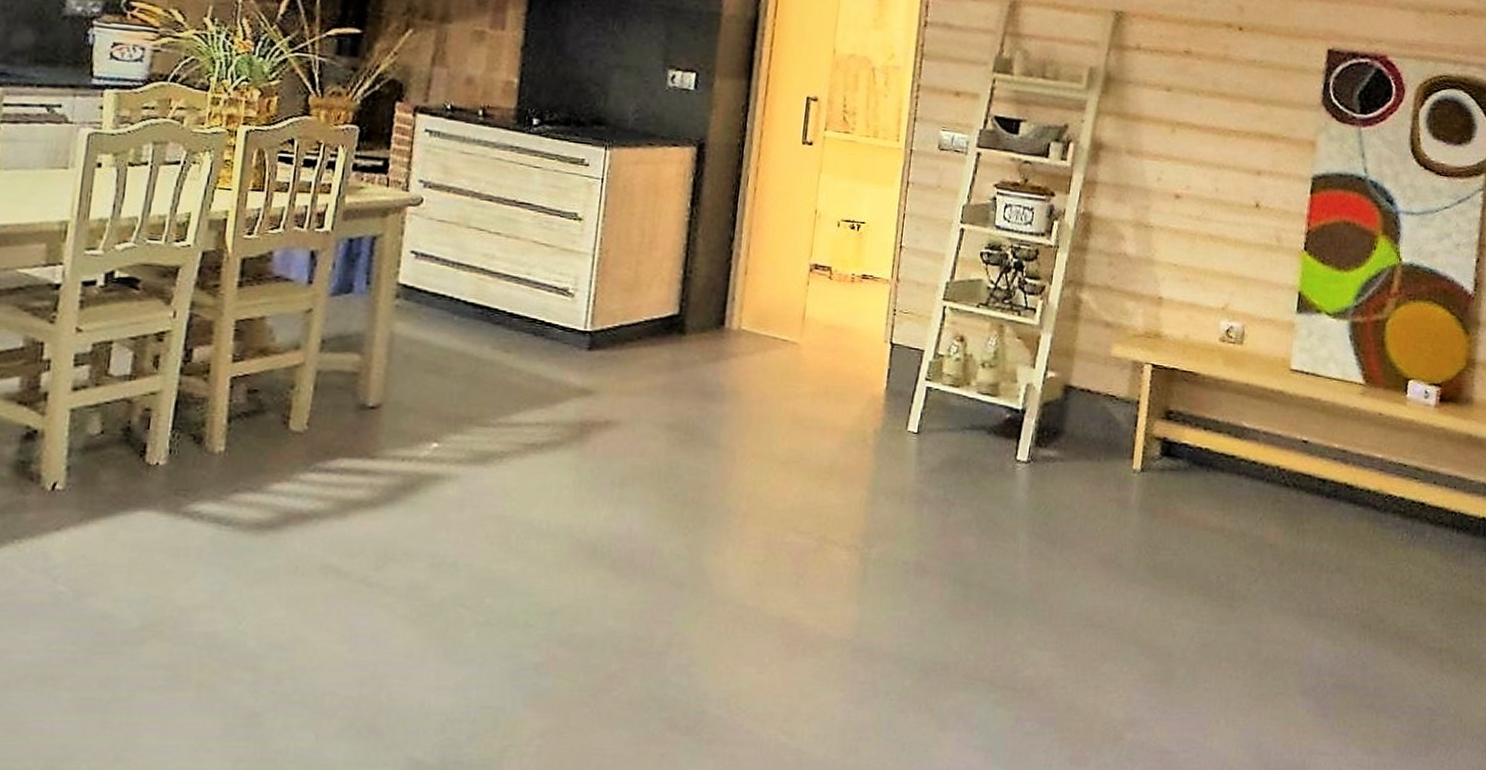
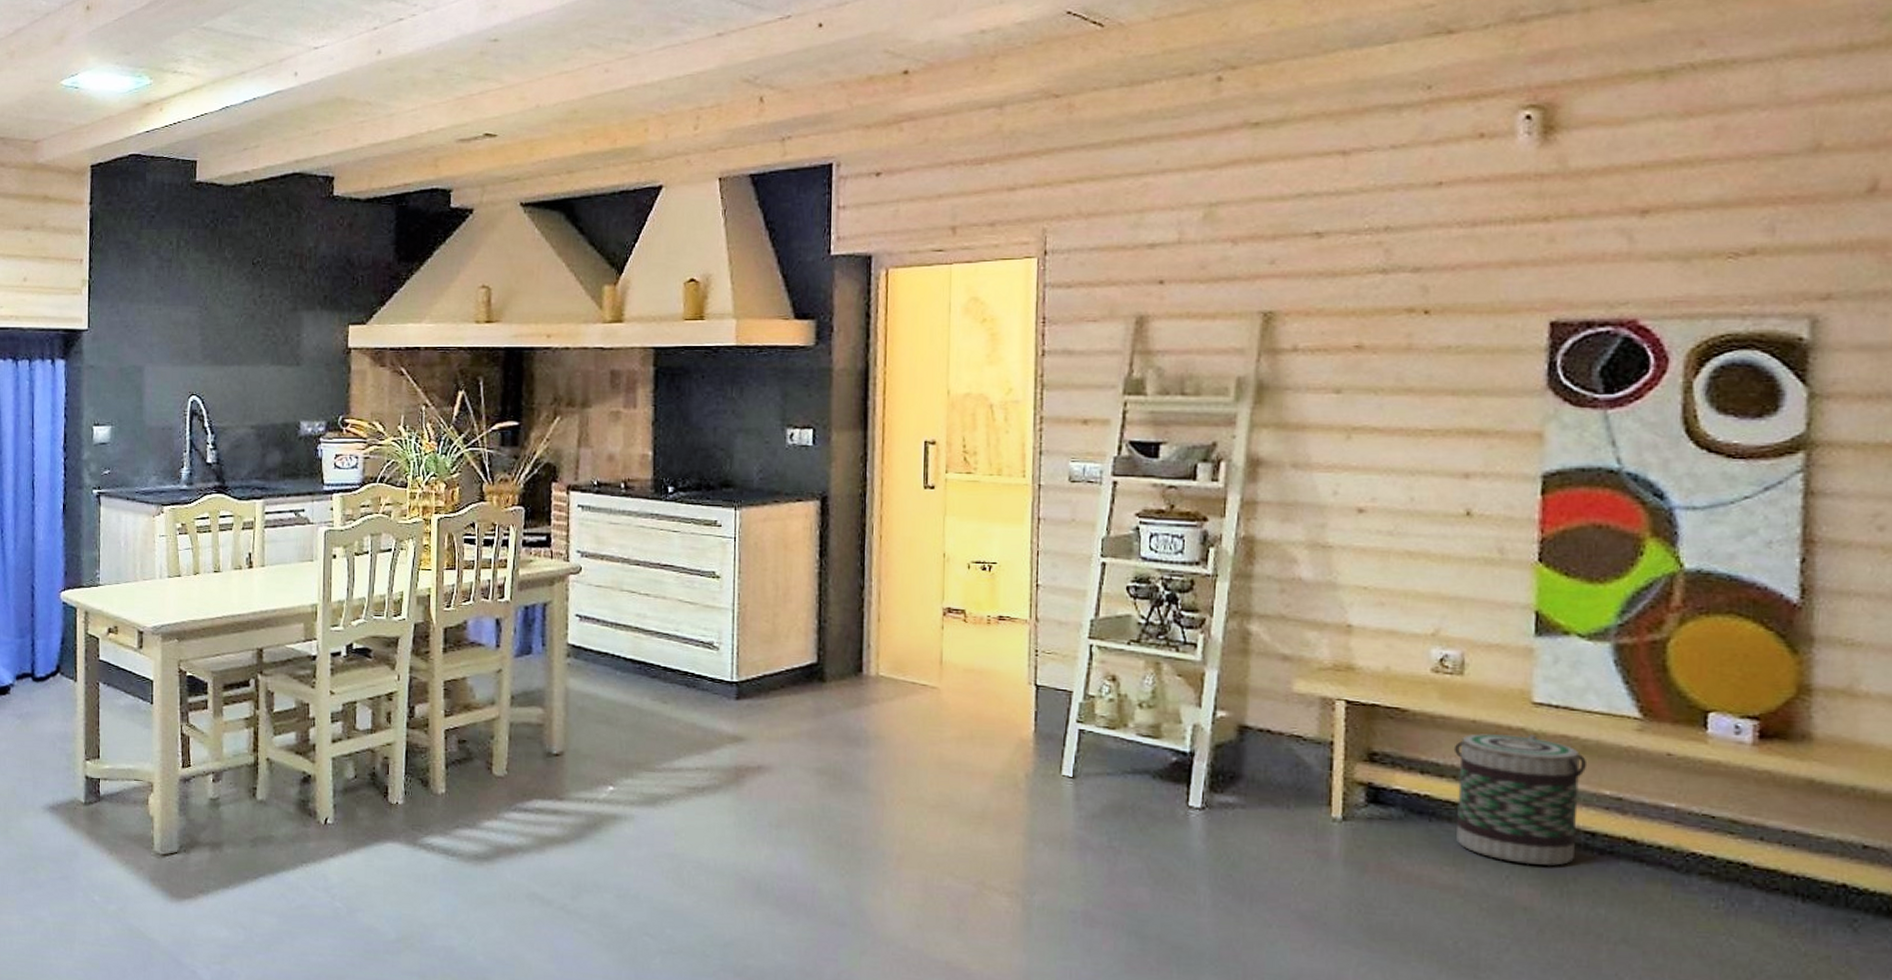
basket: none [1226,395,1325,508] -> present [1453,733,1588,866]

